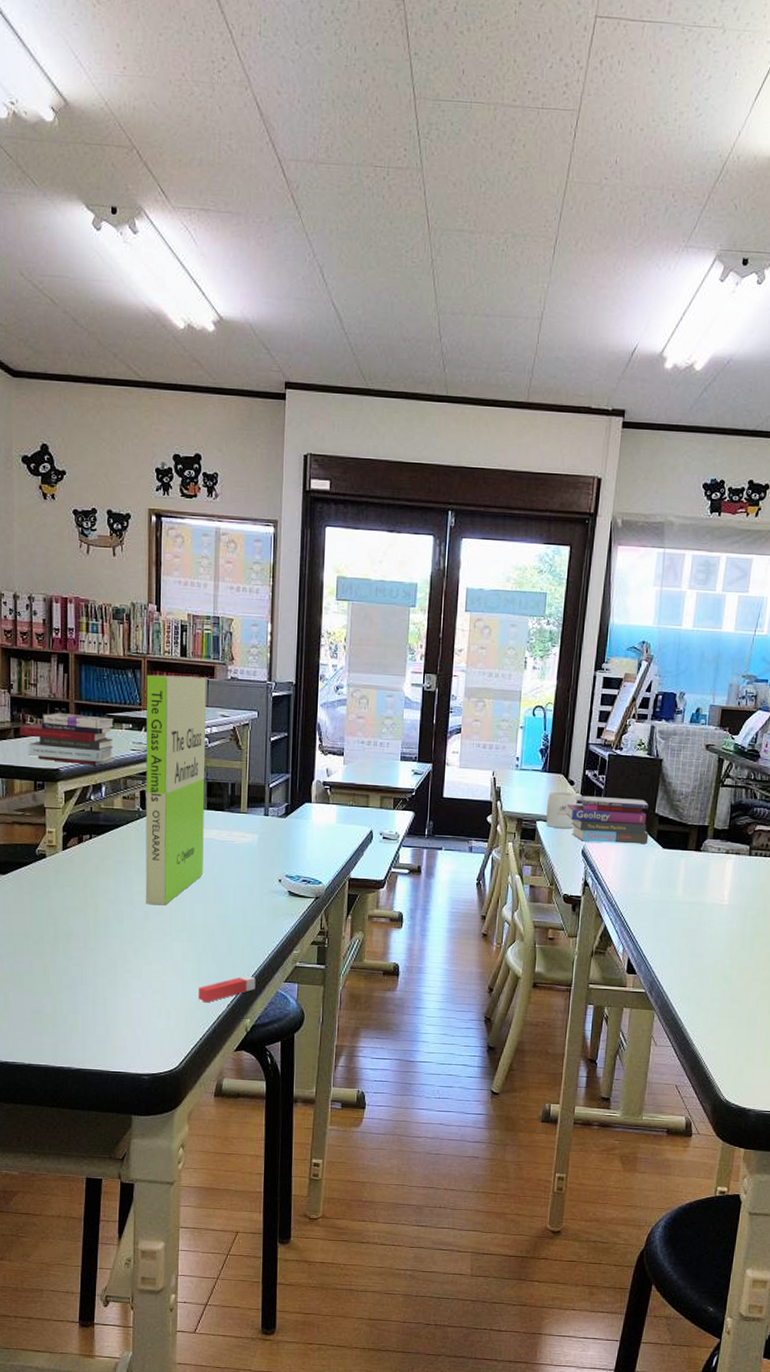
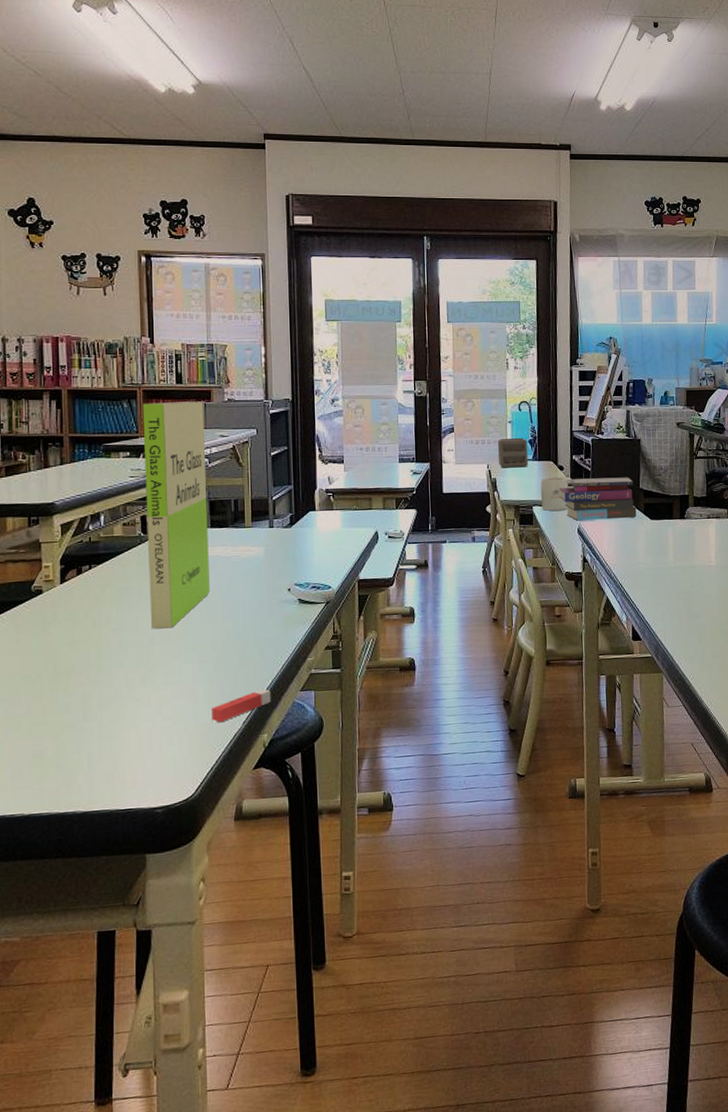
books: present [19,713,114,765] -> none [11,447,113,496]
desk organizer: none [505,745,538,778] -> present [497,437,528,468]

